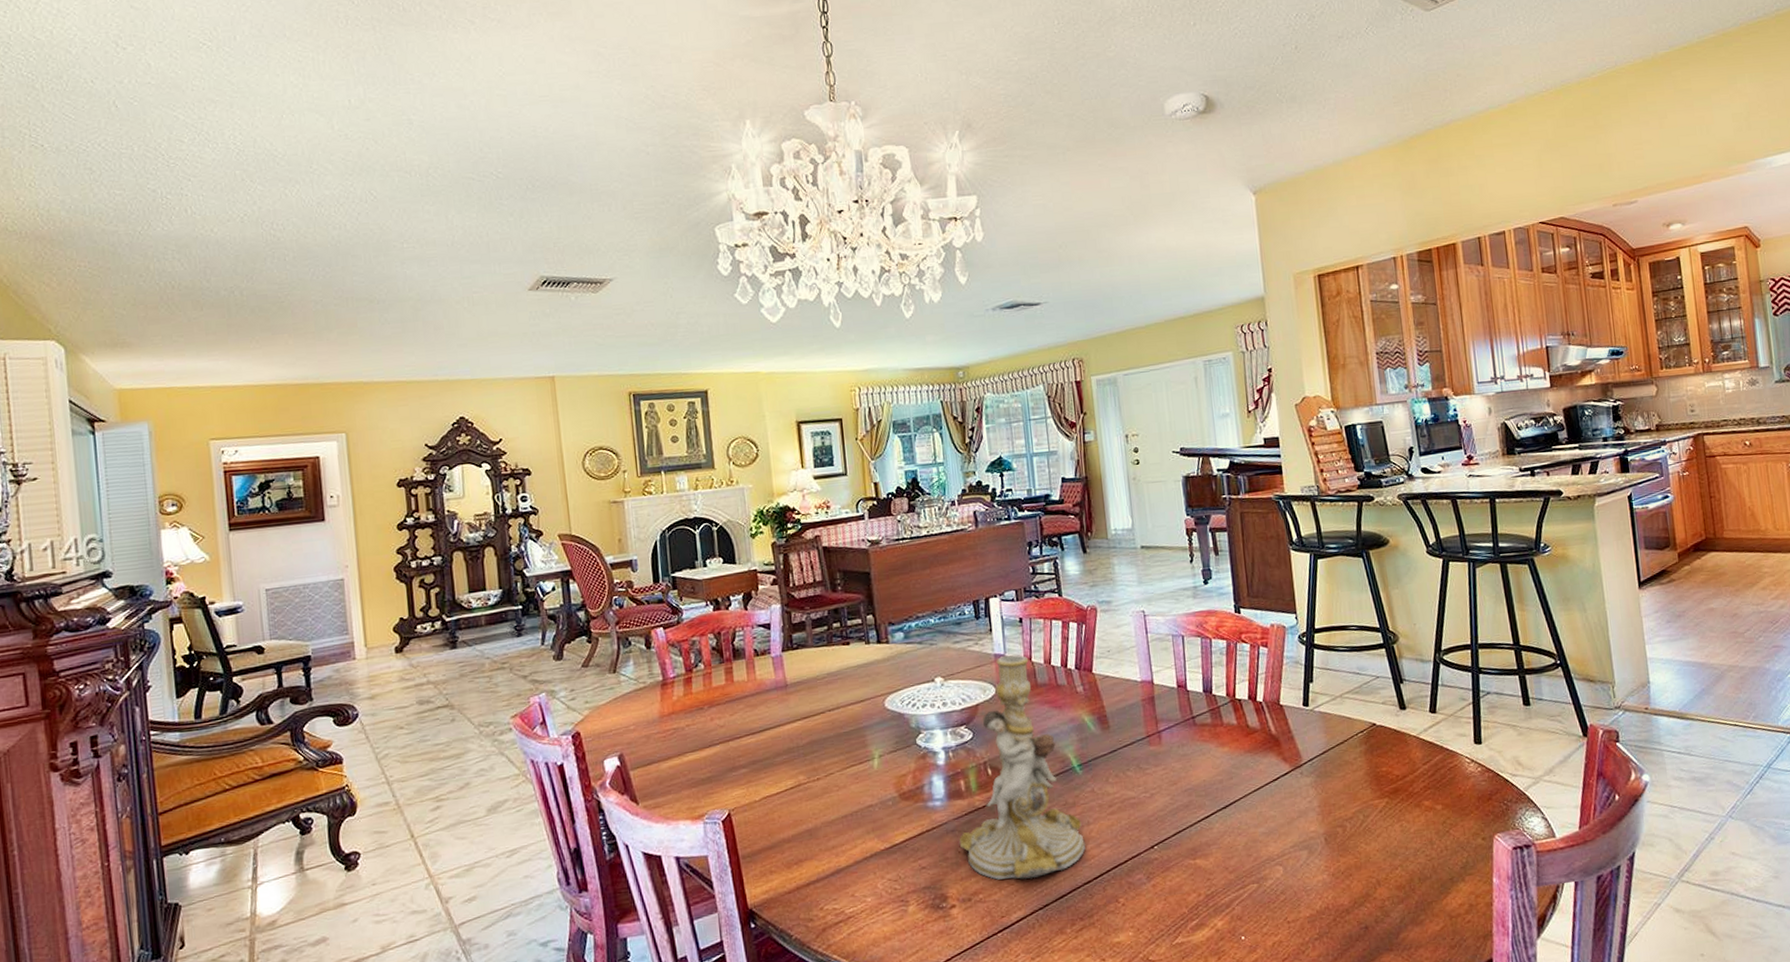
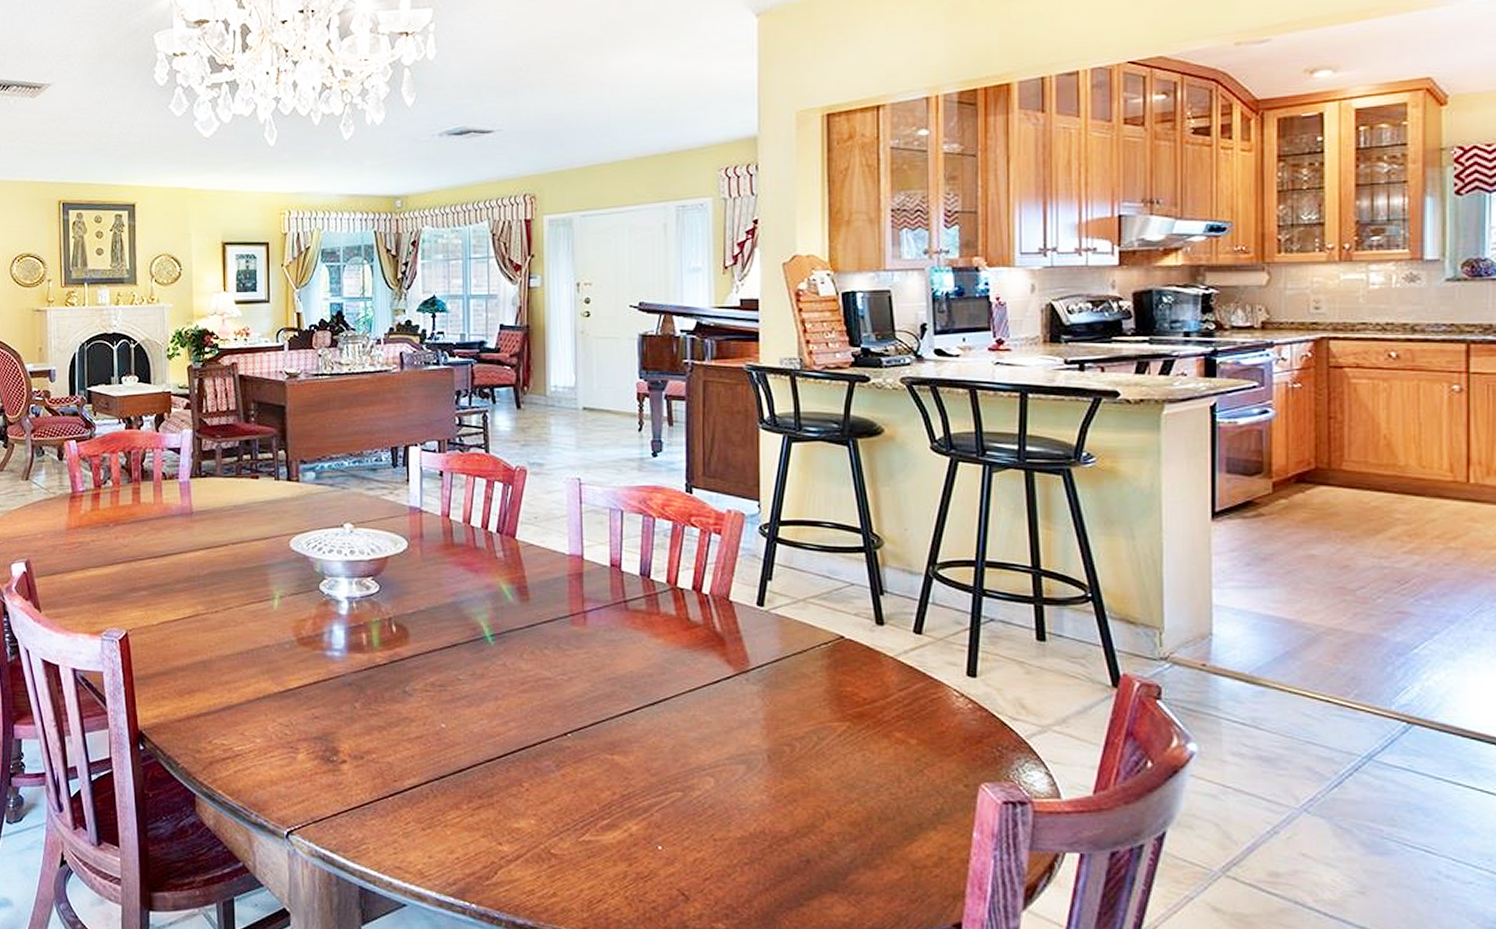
candlestick: present [959,654,1086,880] -> none [355,509,492,747]

